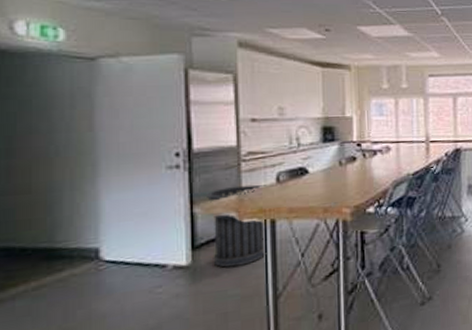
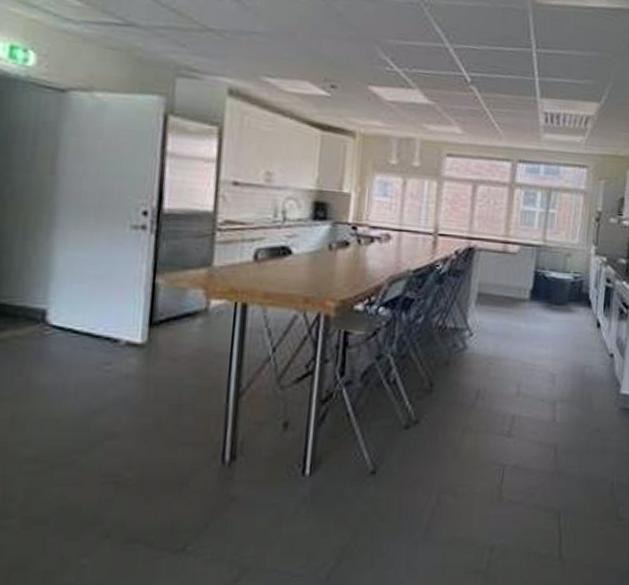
trash can: present [207,184,267,268] -> none [171,258,242,352]

